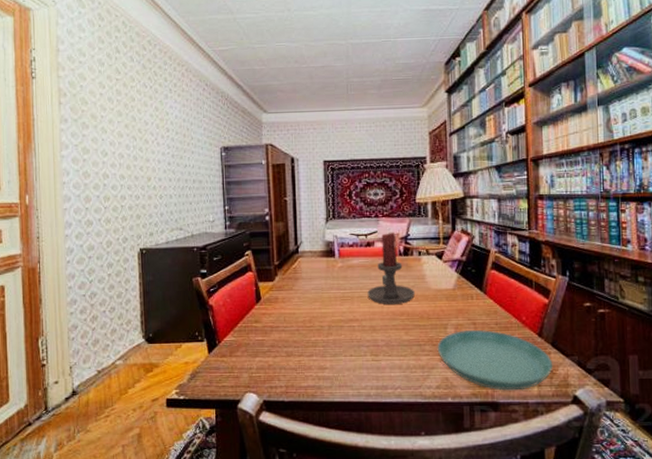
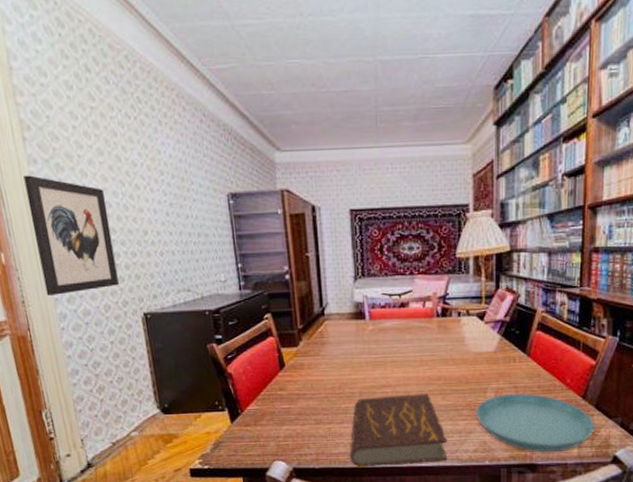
wall art: none [55,131,121,232] -> present [23,175,119,296]
book: none [318,328,412,401] -> present [350,394,448,467]
candle holder: present [367,233,415,305] -> none [401,292,453,370]

